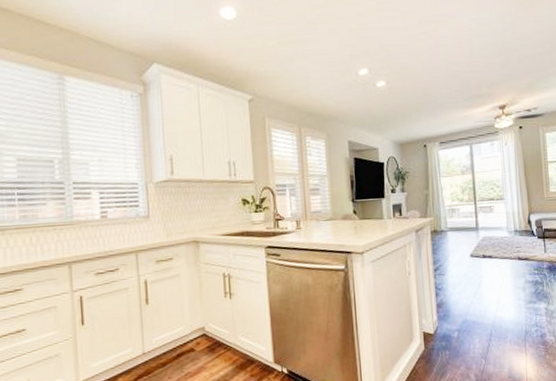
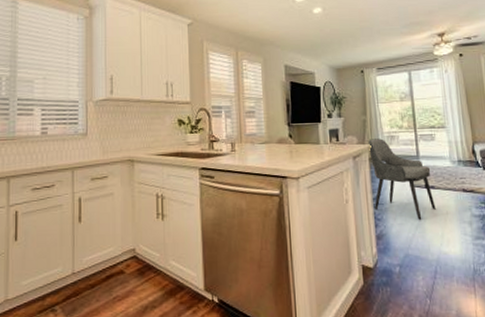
dining chair: none [430,212,493,288] -> present [368,138,436,220]

